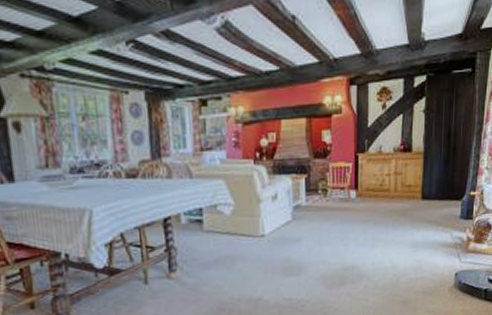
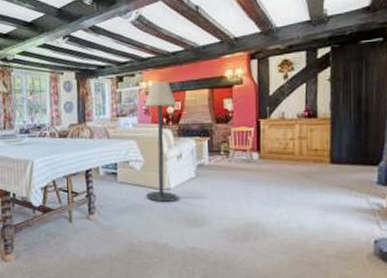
floor lamp: none [234,107,273,252] -> present [144,81,178,202]

